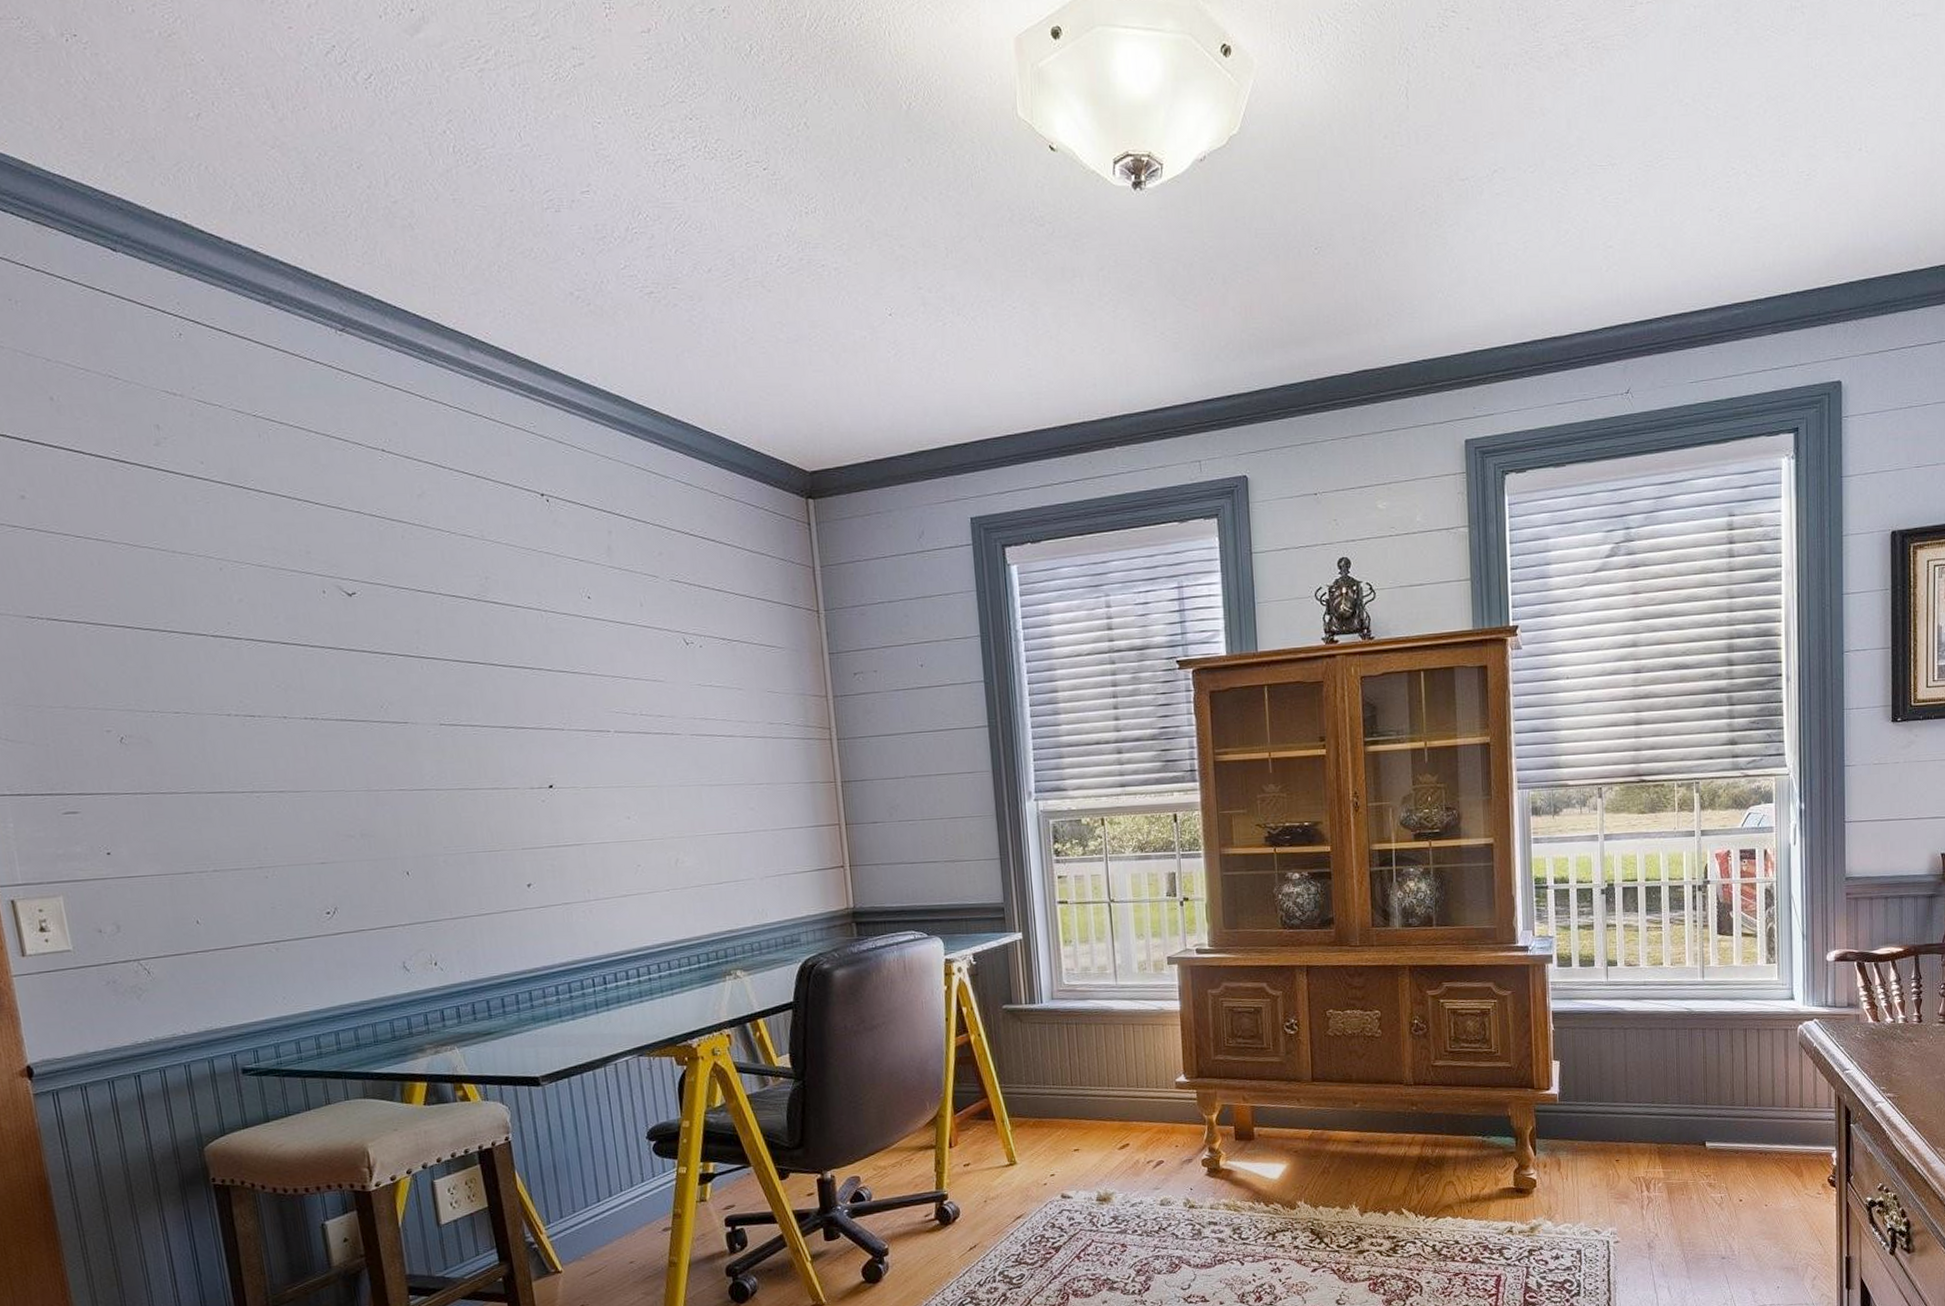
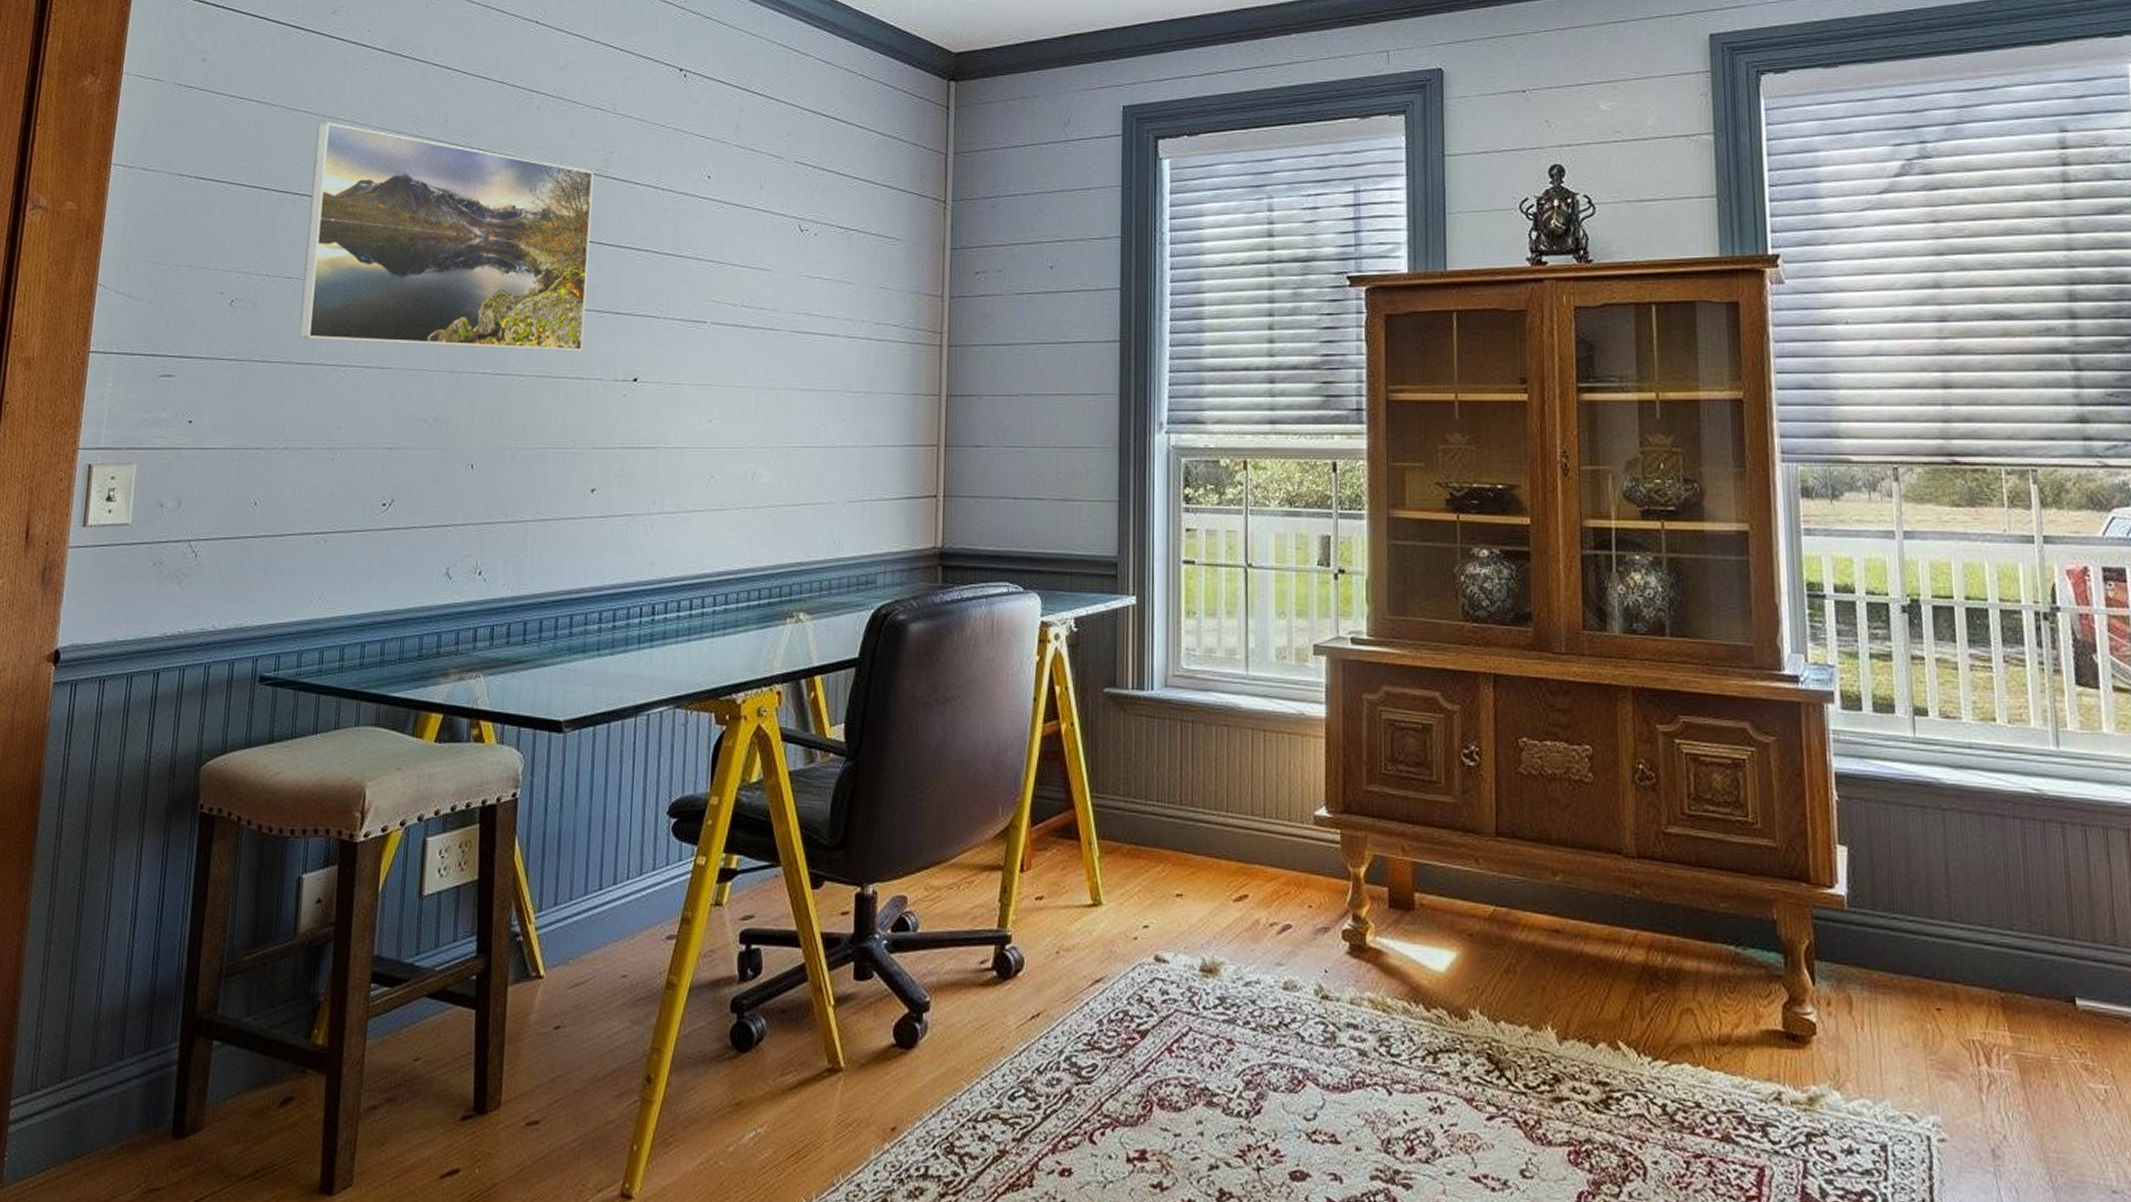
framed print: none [169,557,495,770] -> present [298,122,594,352]

